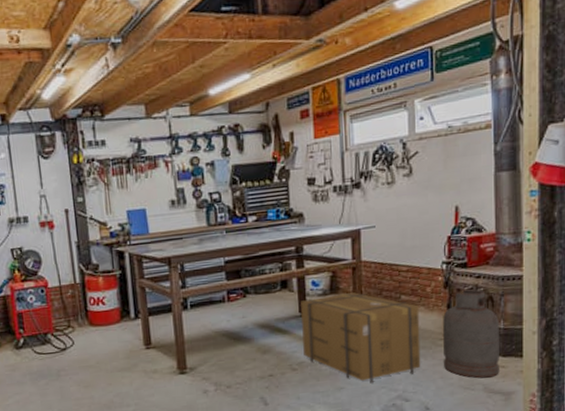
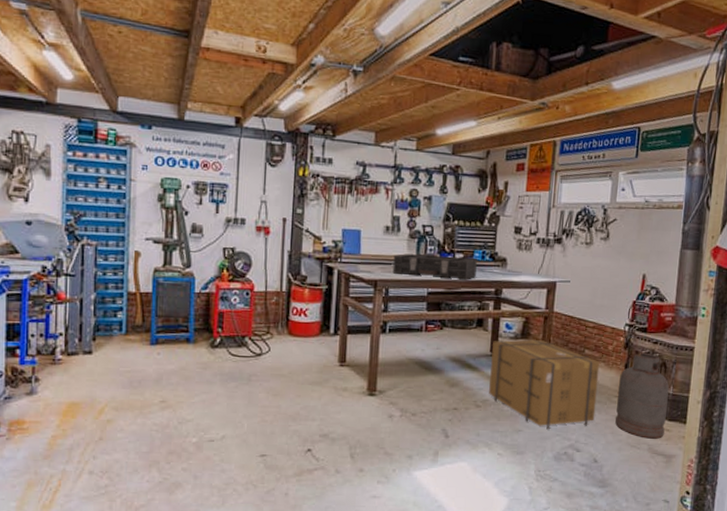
tool box: none [183,218,273,248] -> present [392,253,477,280]

